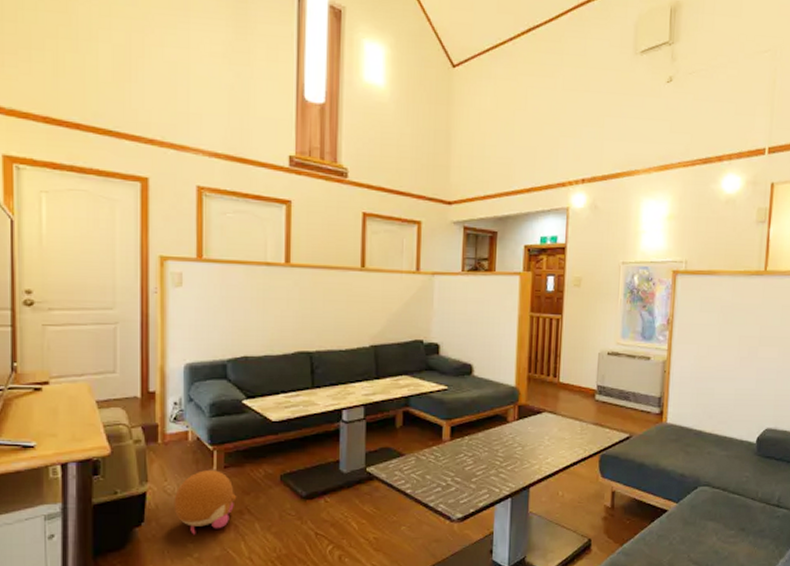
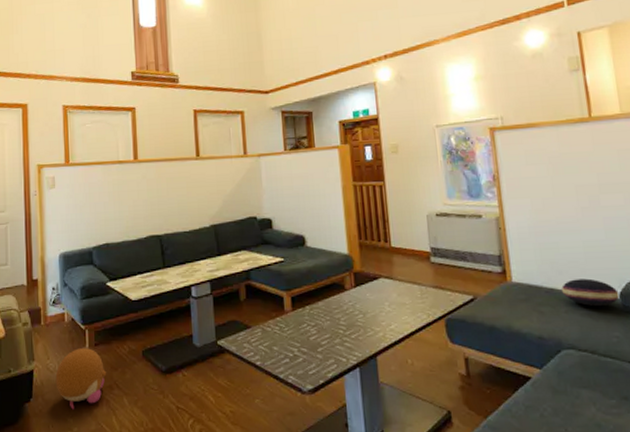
cushion: none [709,423,756,450] -> present [562,278,620,307]

